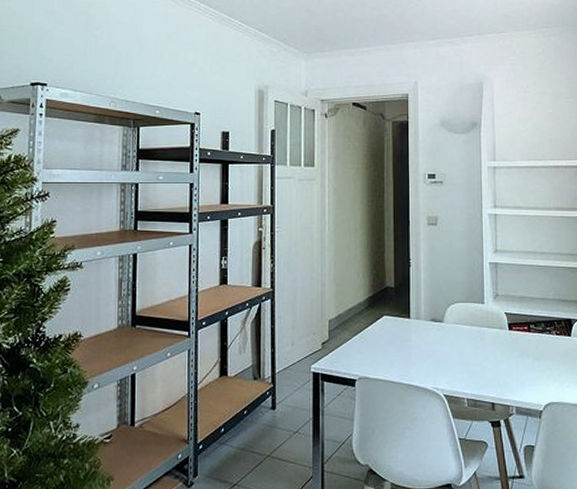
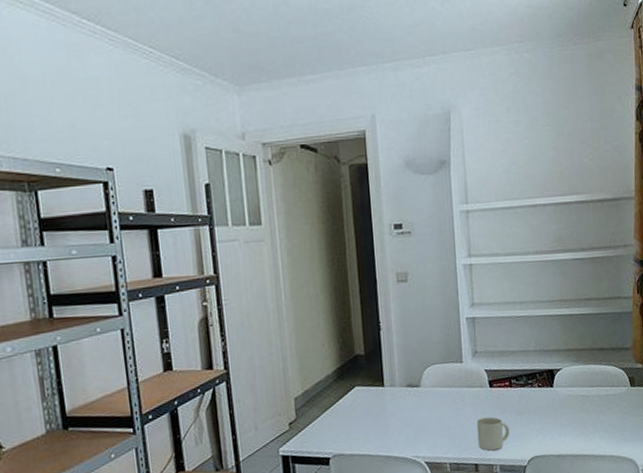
mug: none [495,358,527,392] -> present [476,417,510,451]

